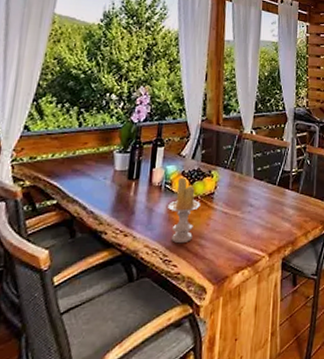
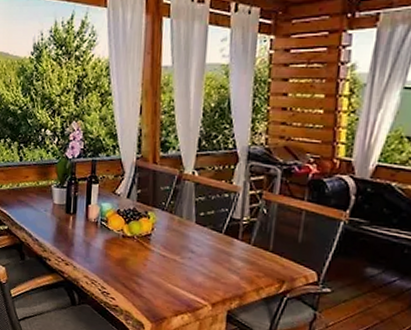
candle: present [168,177,200,244] -> none [104,216,137,279]

